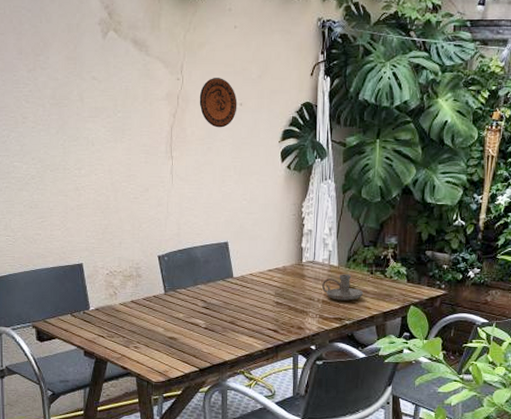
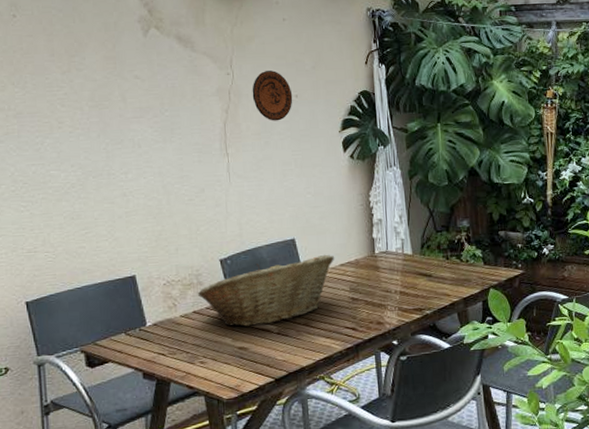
fruit basket: none [137,259,264,319] -> present [198,254,335,327]
candle holder: present [322,274,364,301] -> none [398,262,442,290]

